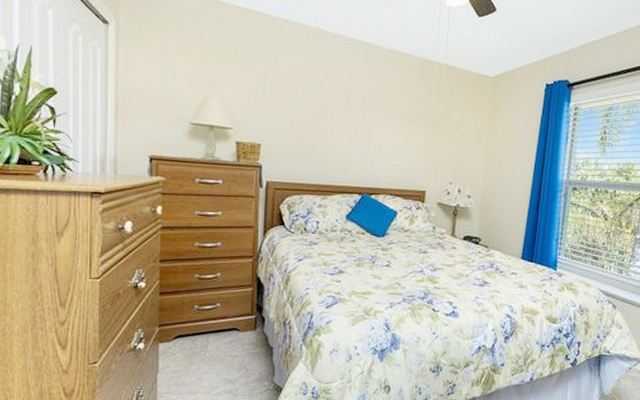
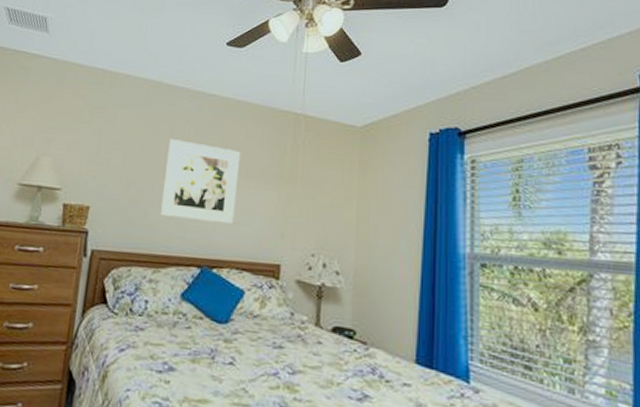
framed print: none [324,84,393,159] -> present [159,139,241,224]

